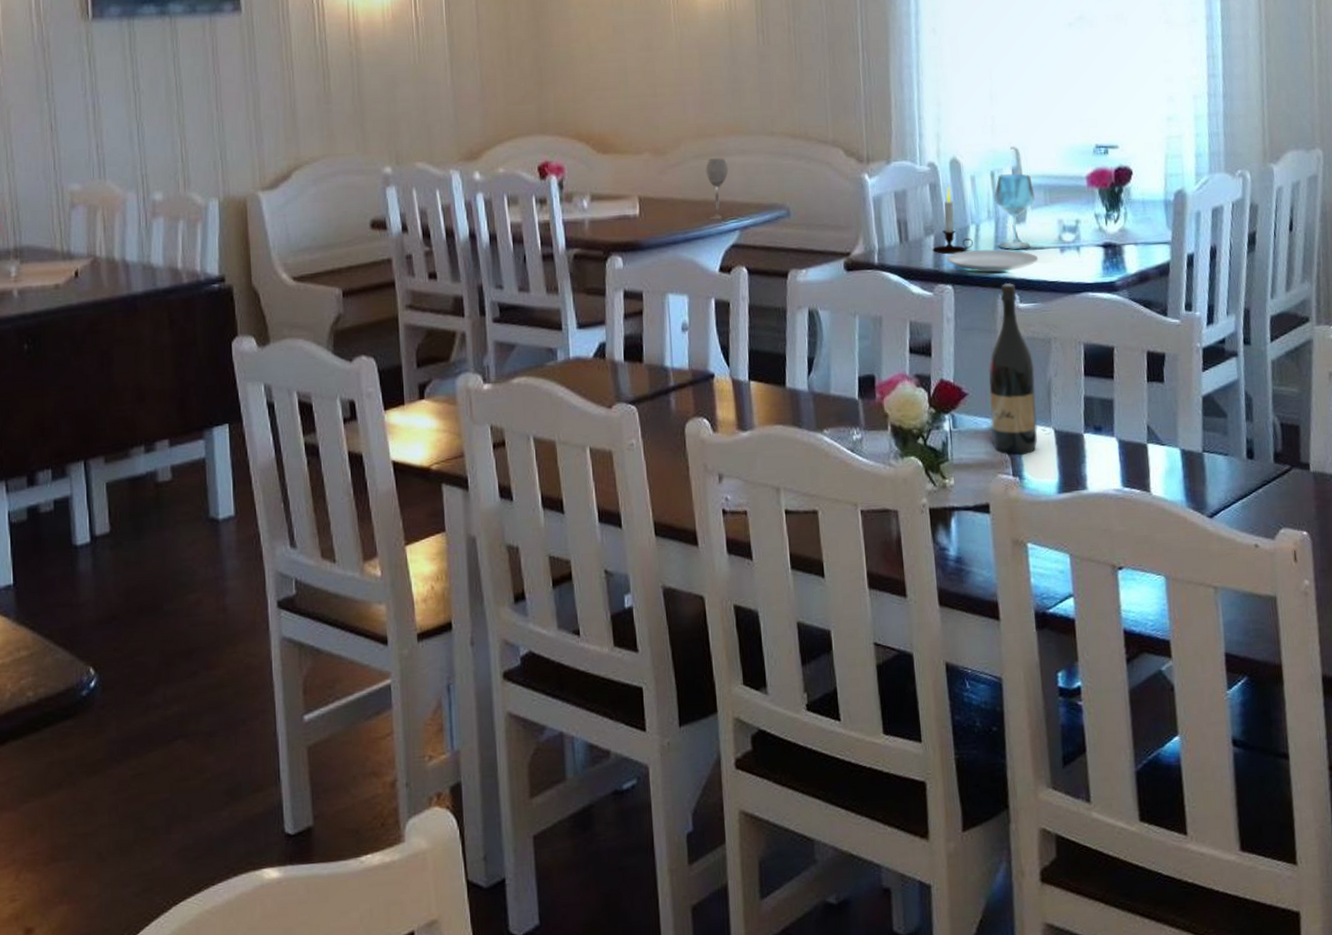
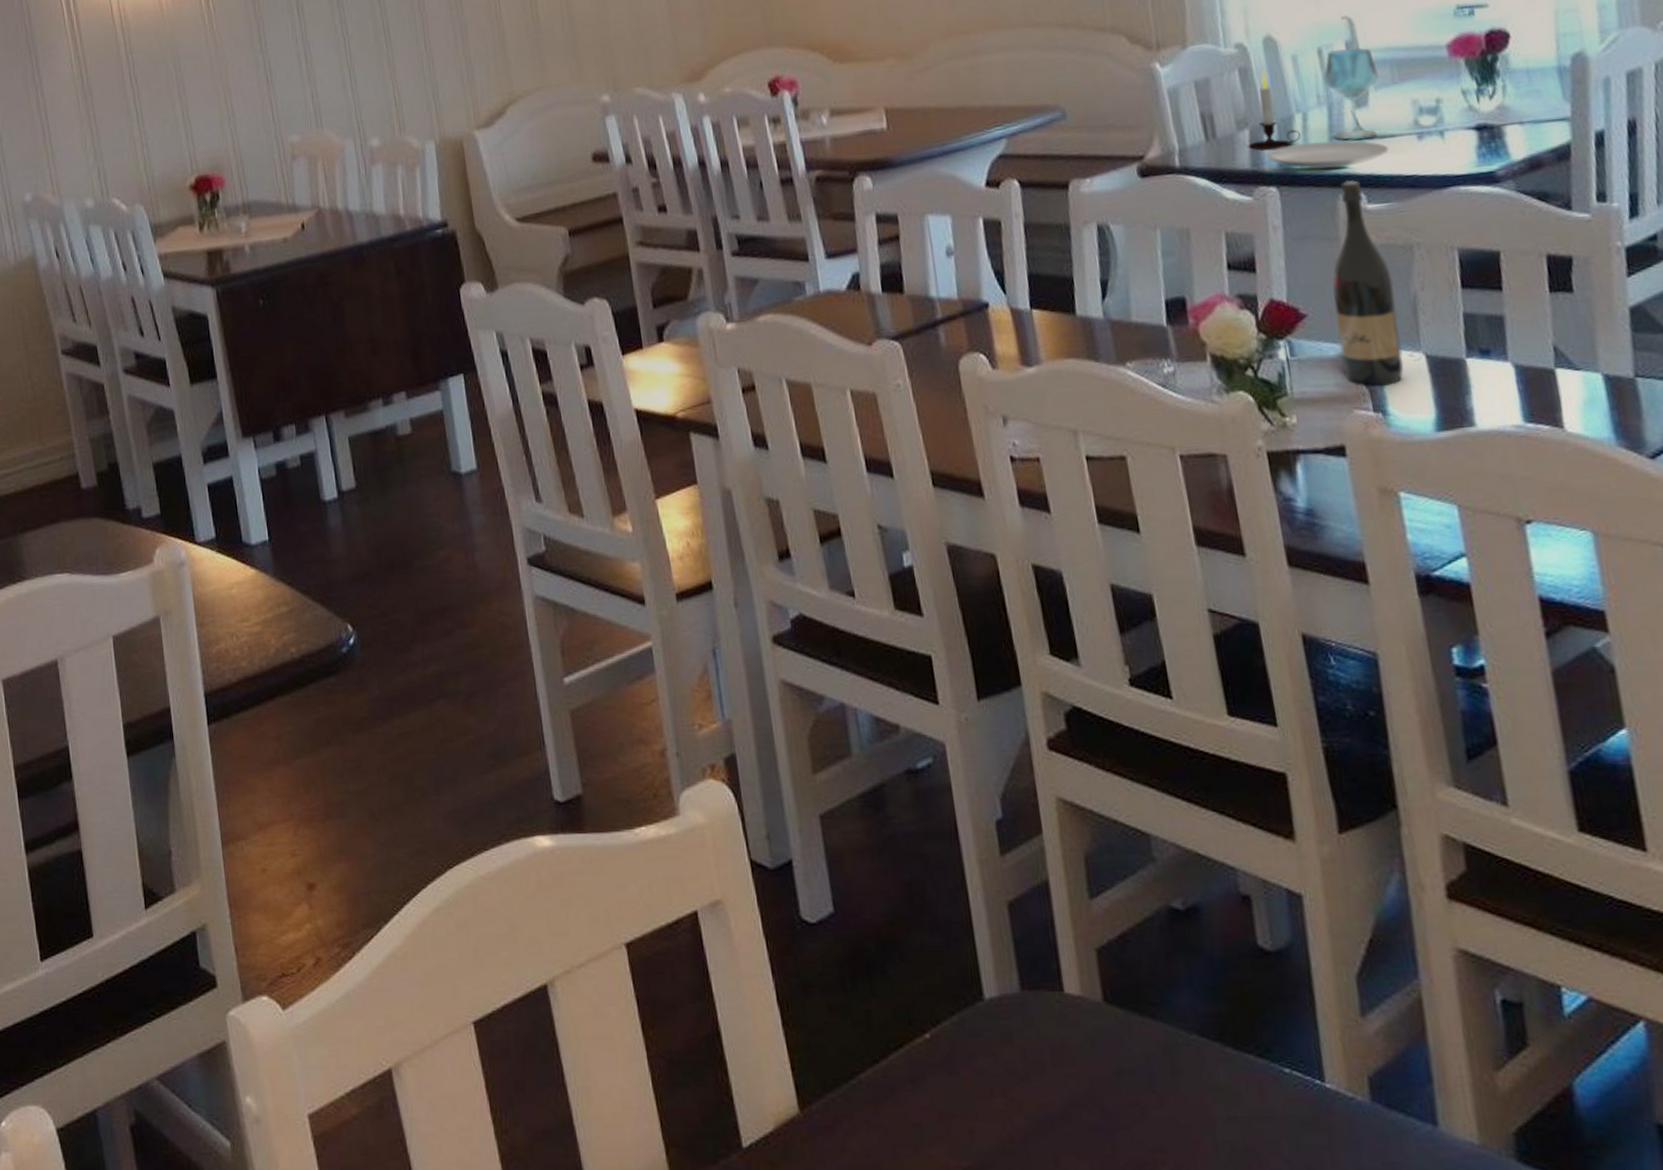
wineglass: present [705,158,729,221] -> none [960,57,991,129]

